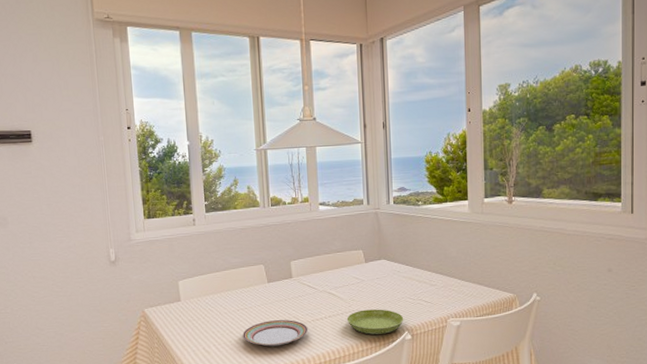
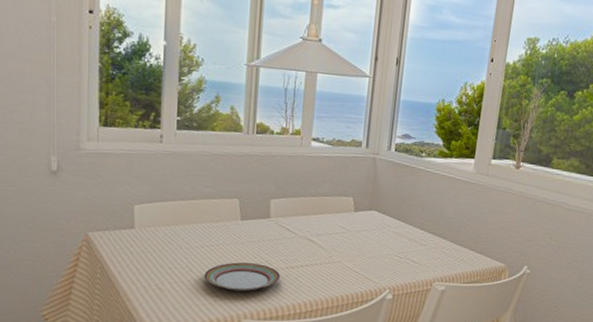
saucer: present [346,309,404,335] -> none [325,262,387,291]

